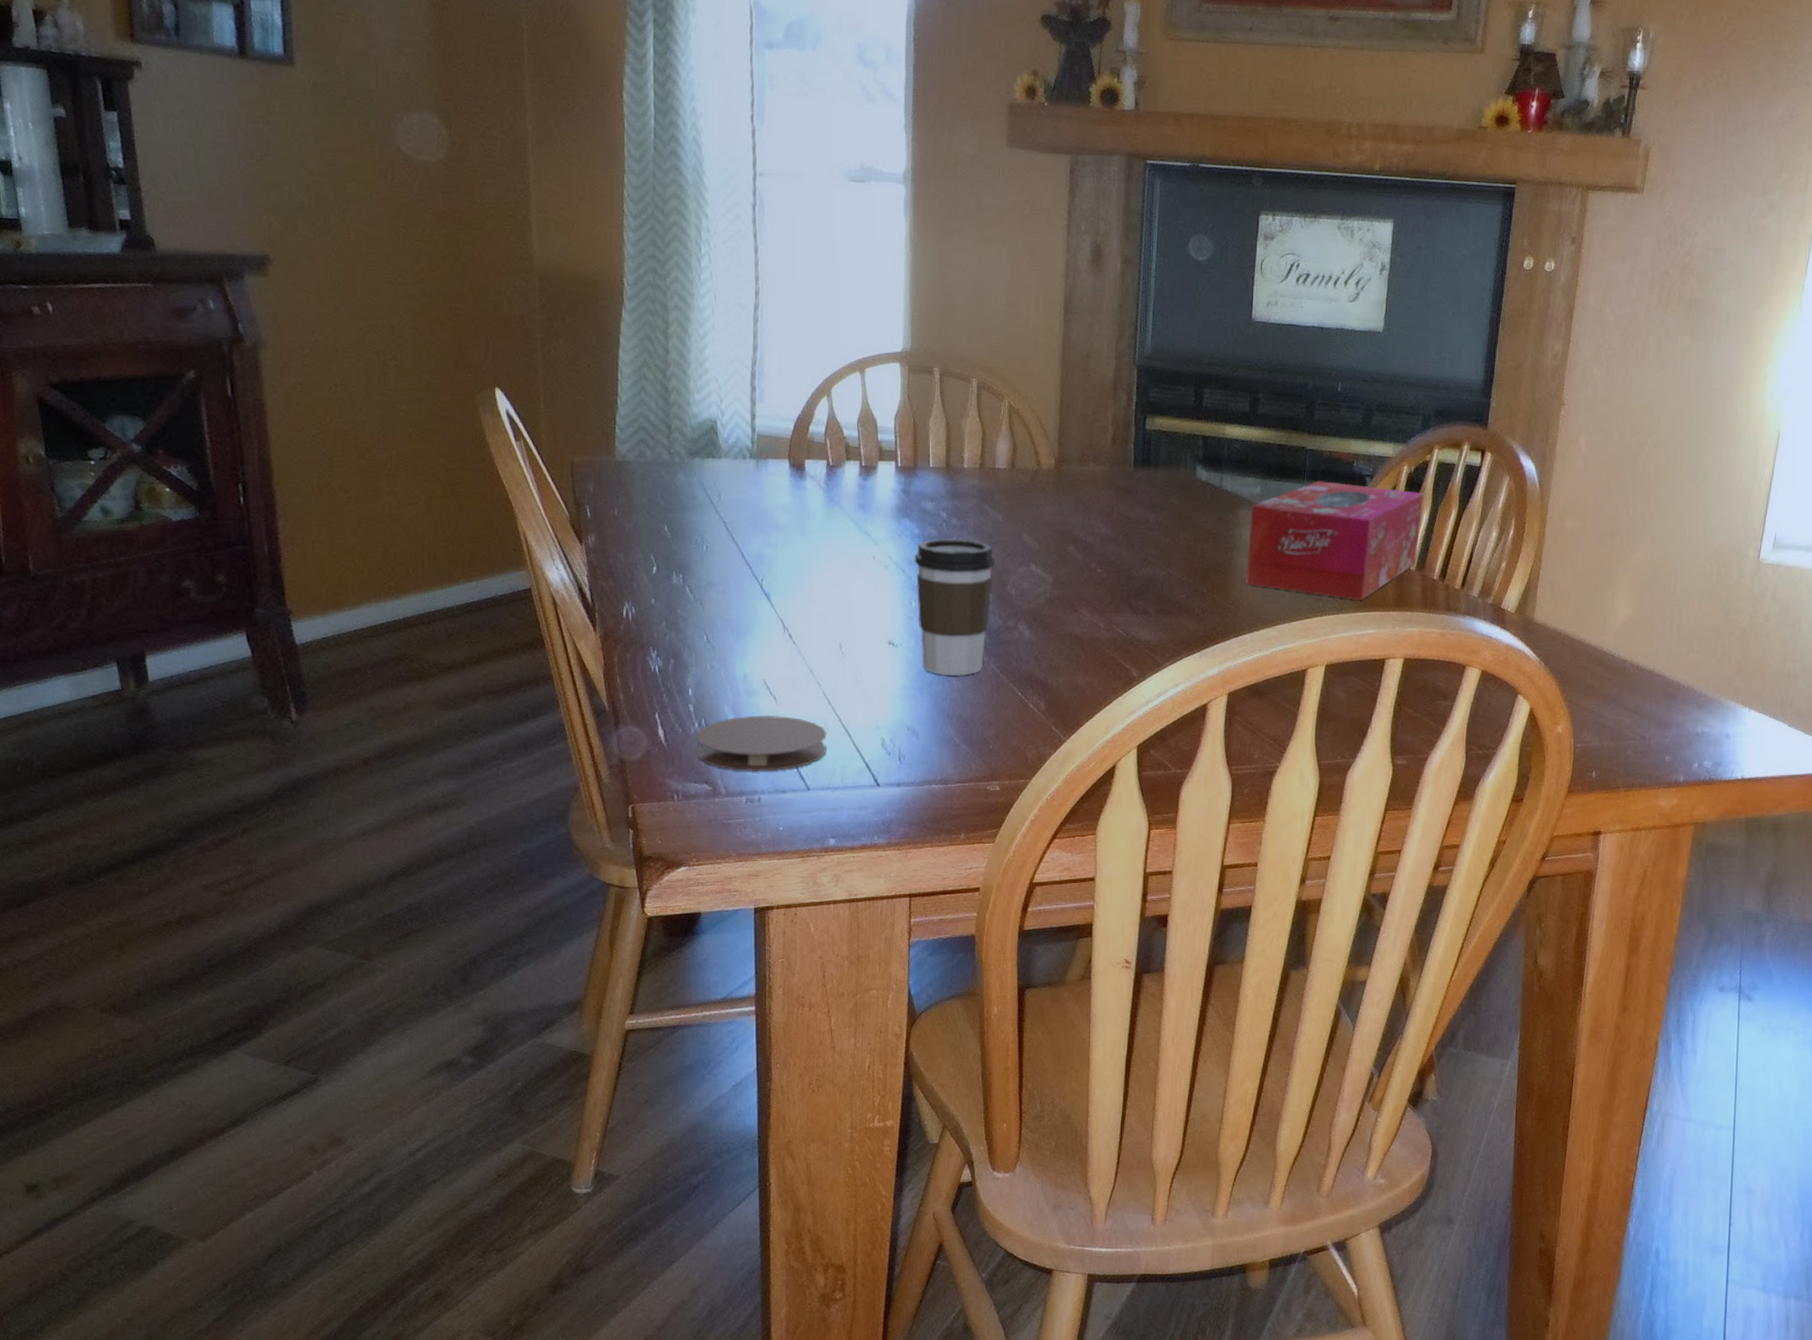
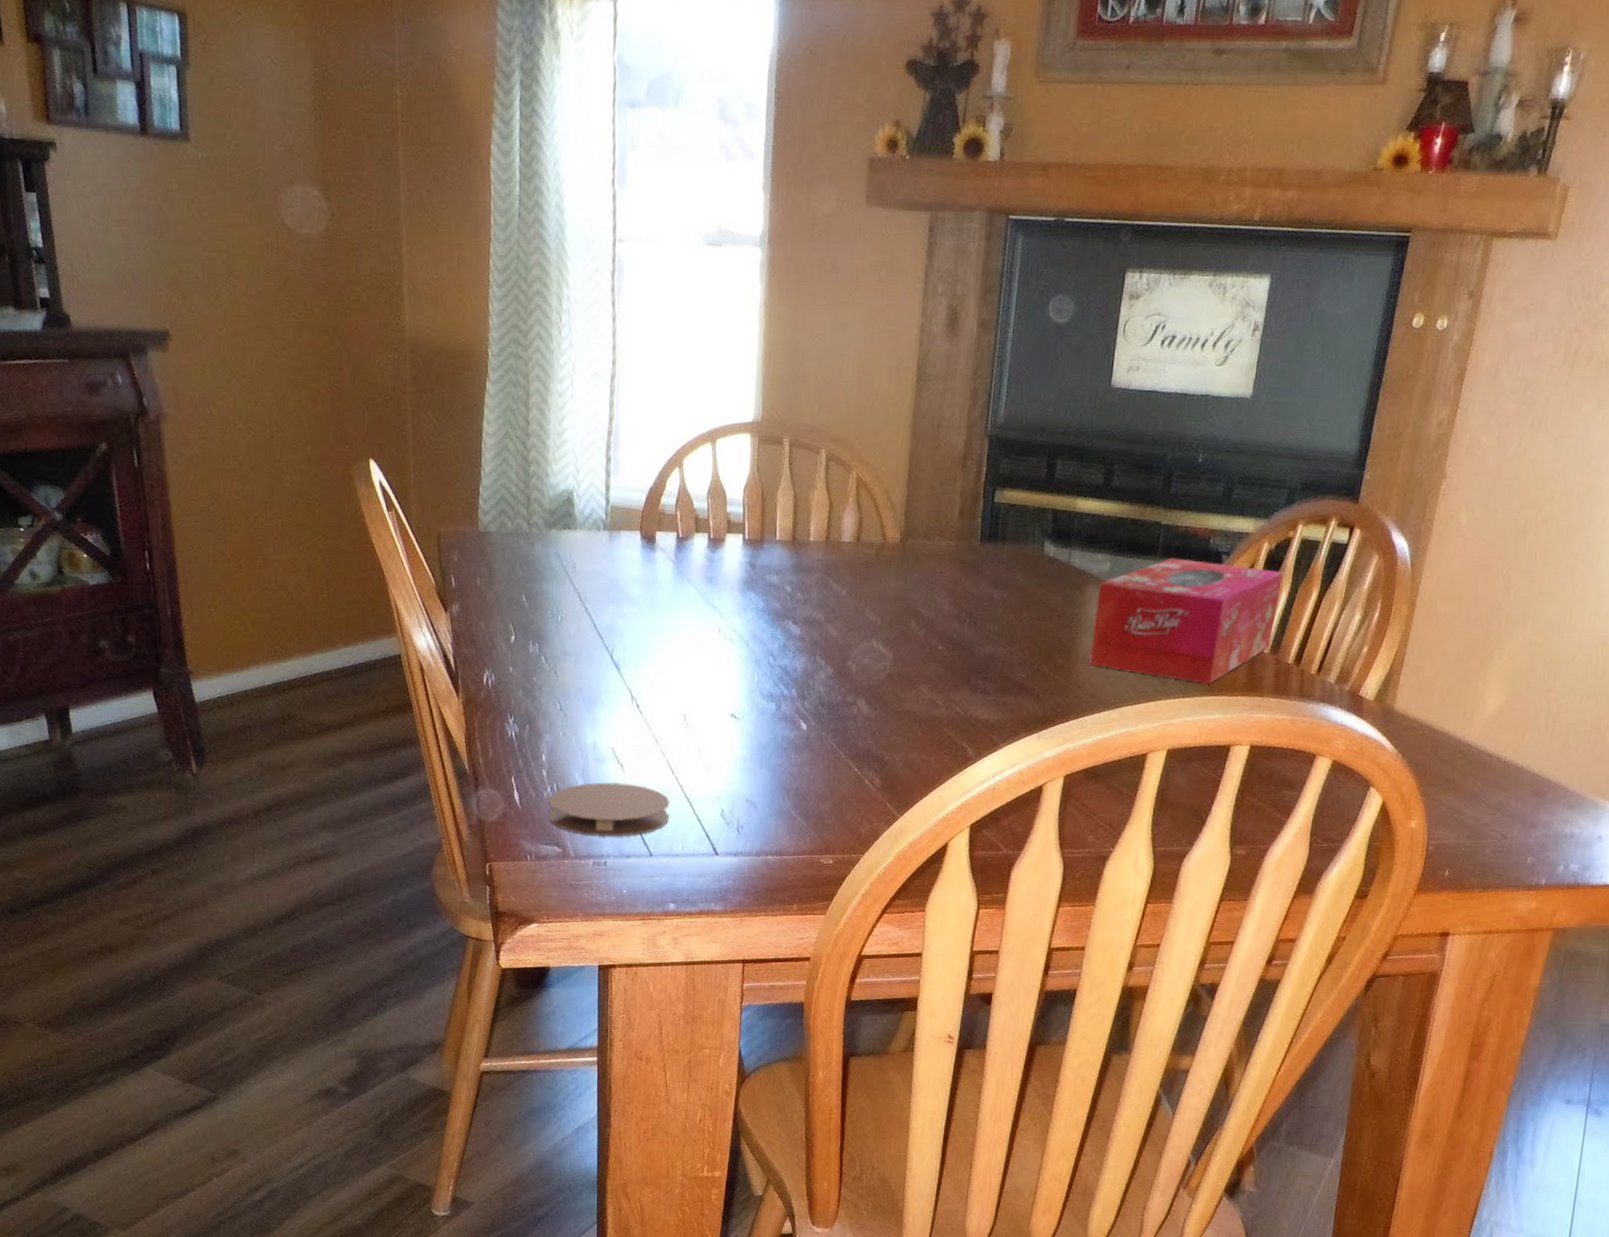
coffee cup: present [914,538,996,676] -> none [758,612,838,750]

